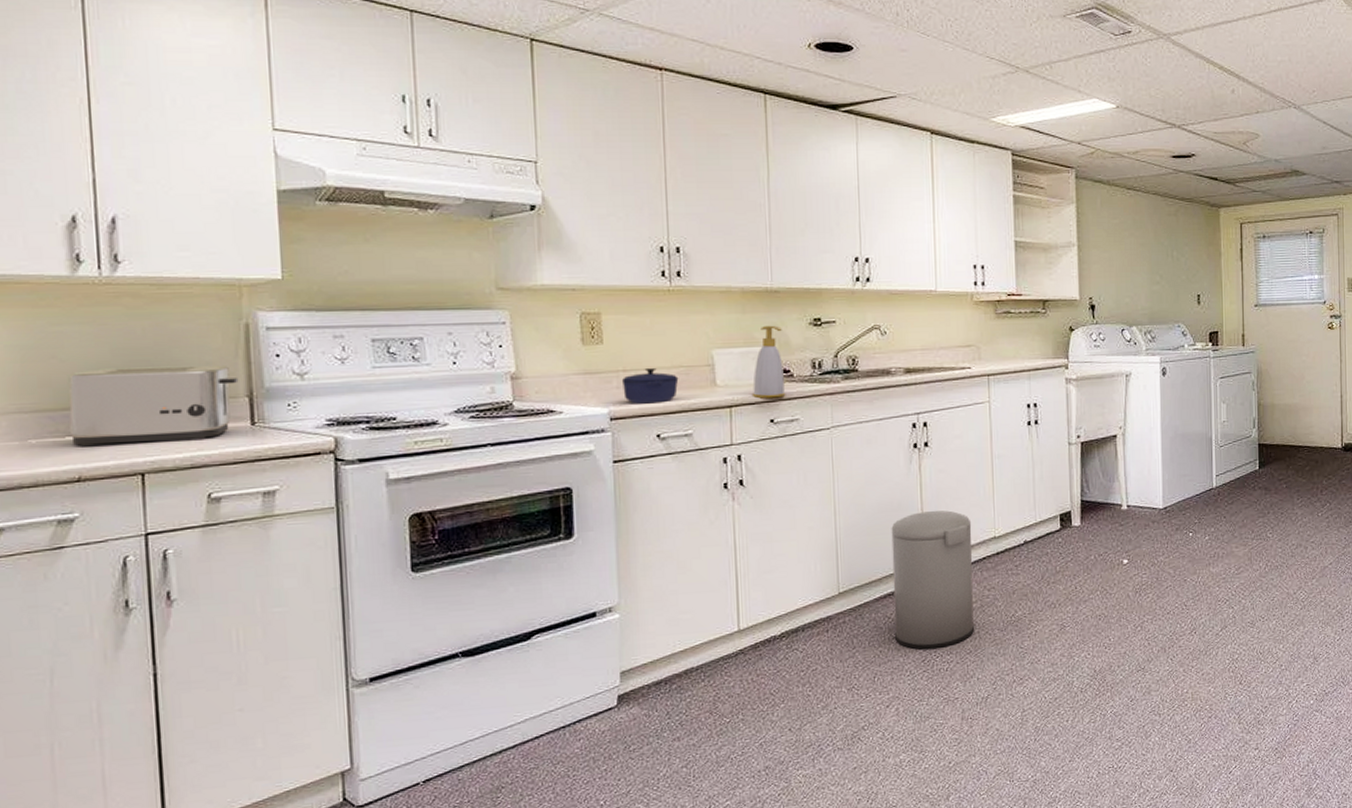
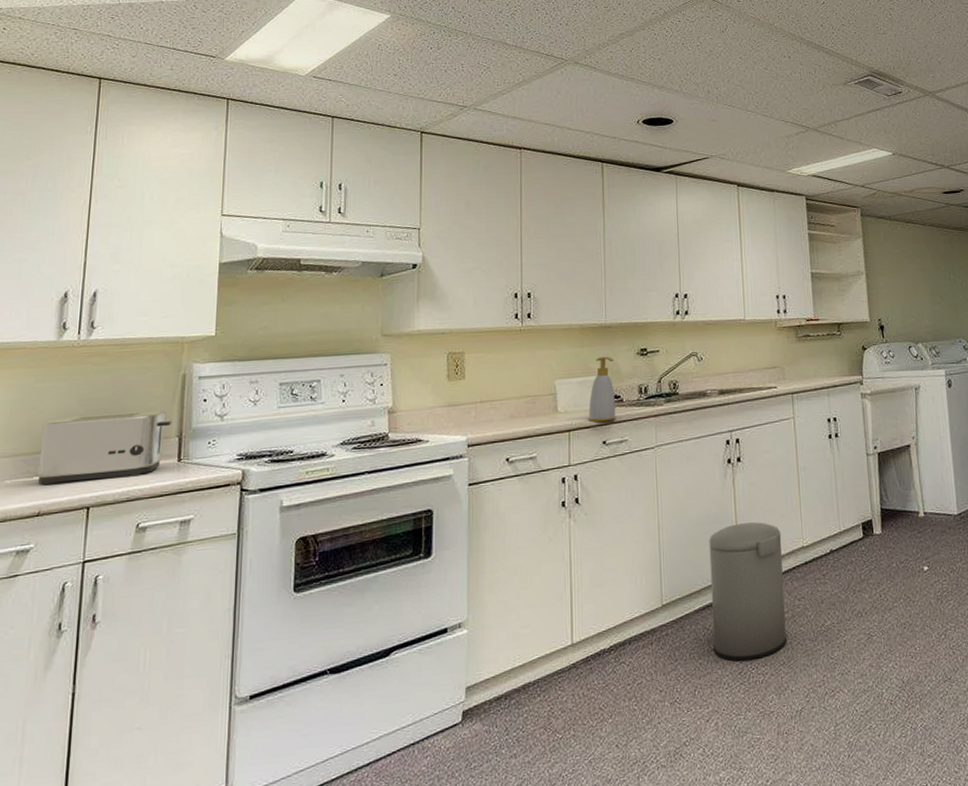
cooking pot: present [621,367,679,404] -> none [478,398,526,432]

